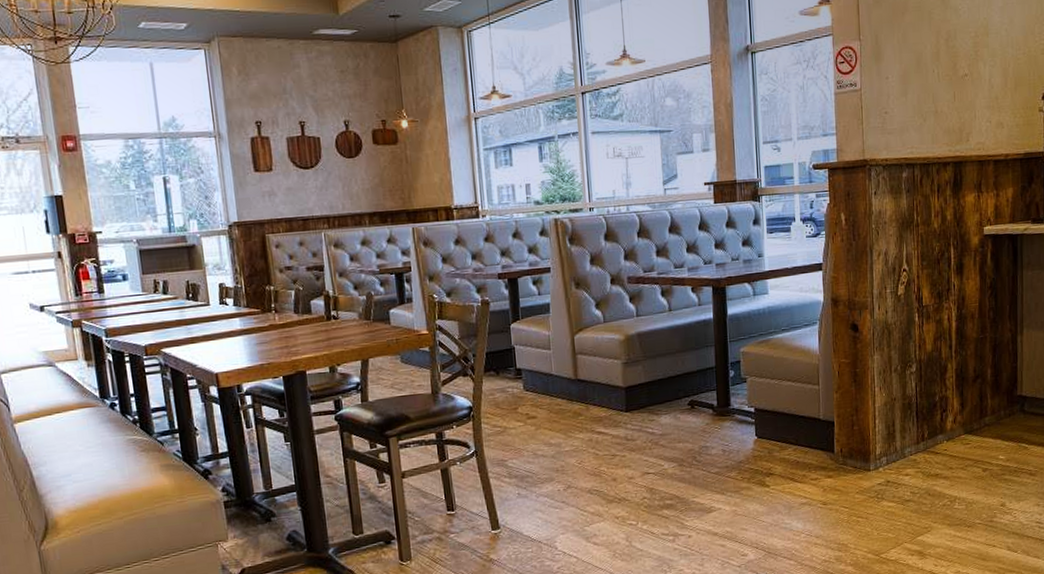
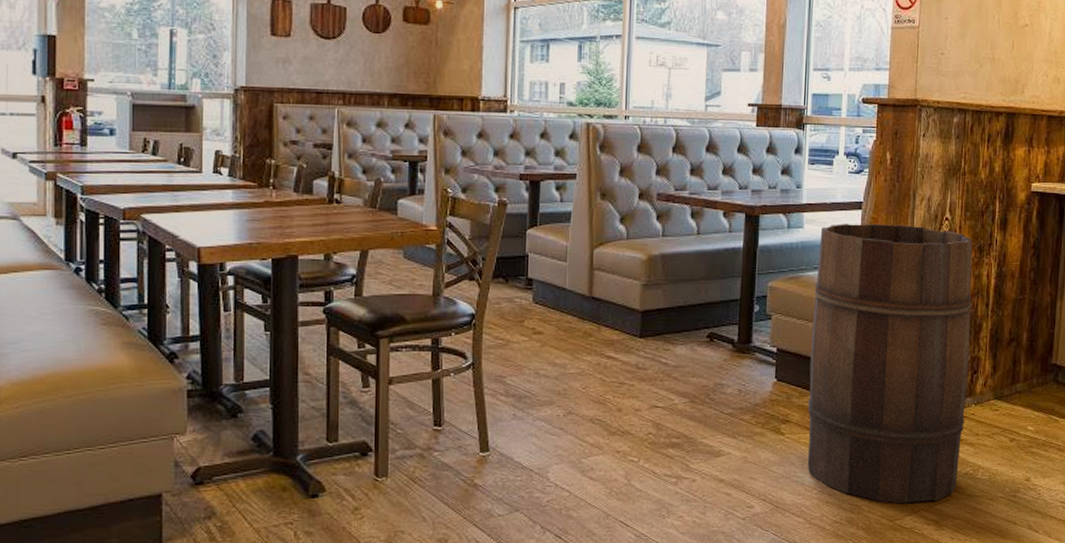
wooden barrel: none [784,280,938,540] -> present [807,223,973,504]

